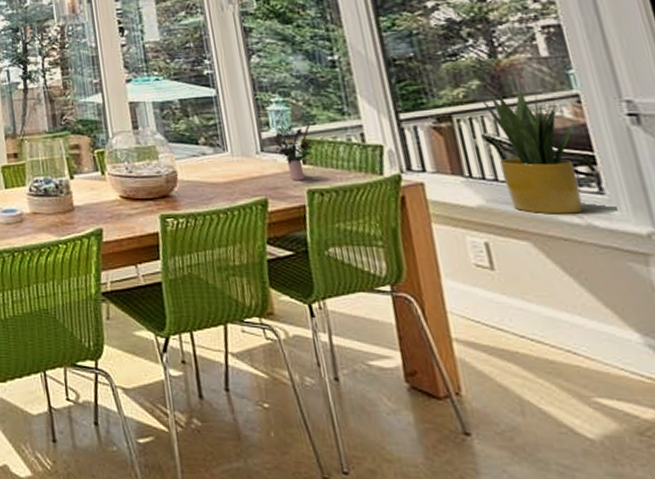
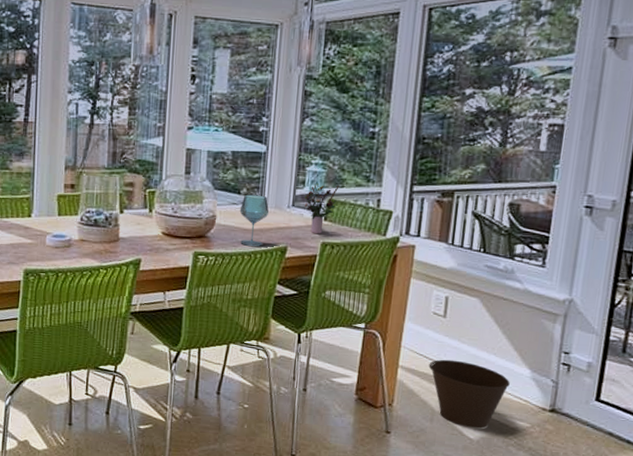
wine glass: none [201,143,238,202] -> present [239,194,270,247]
planter: present [479,87,583,215] -> none [475,175,547,280]
basket: none [492,326,618,424] -> present [429,359,510,429]

